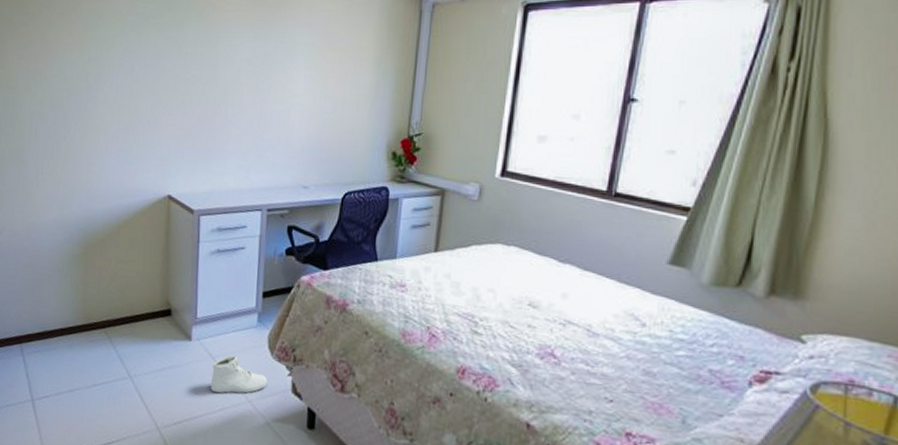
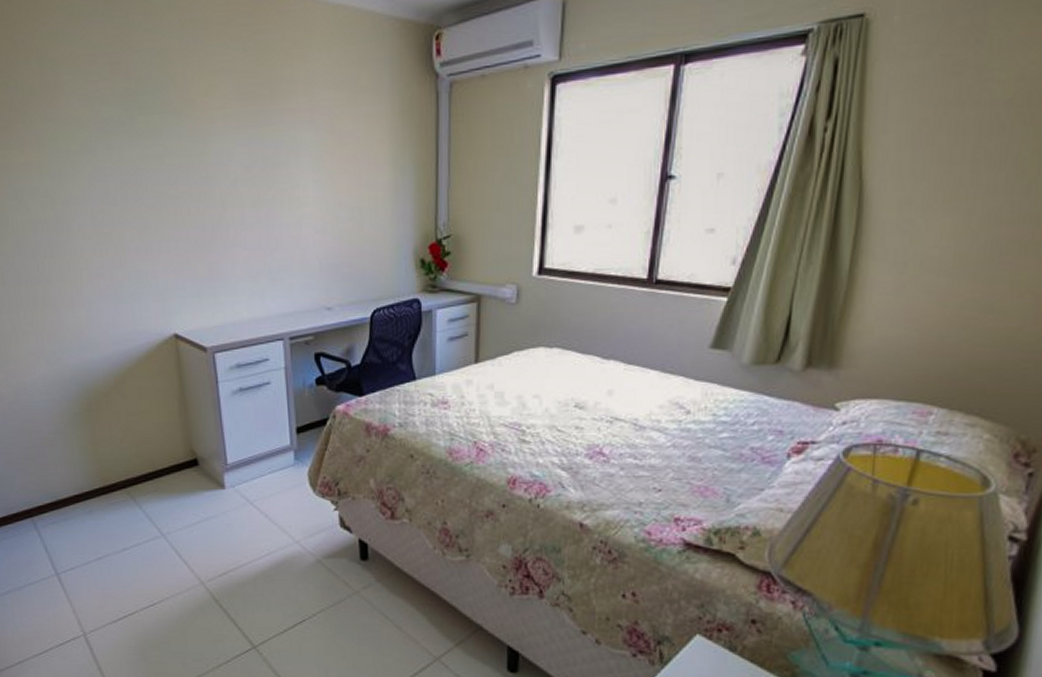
sneaker: present [210,355,267,394] -> none [252,498,313,539]

